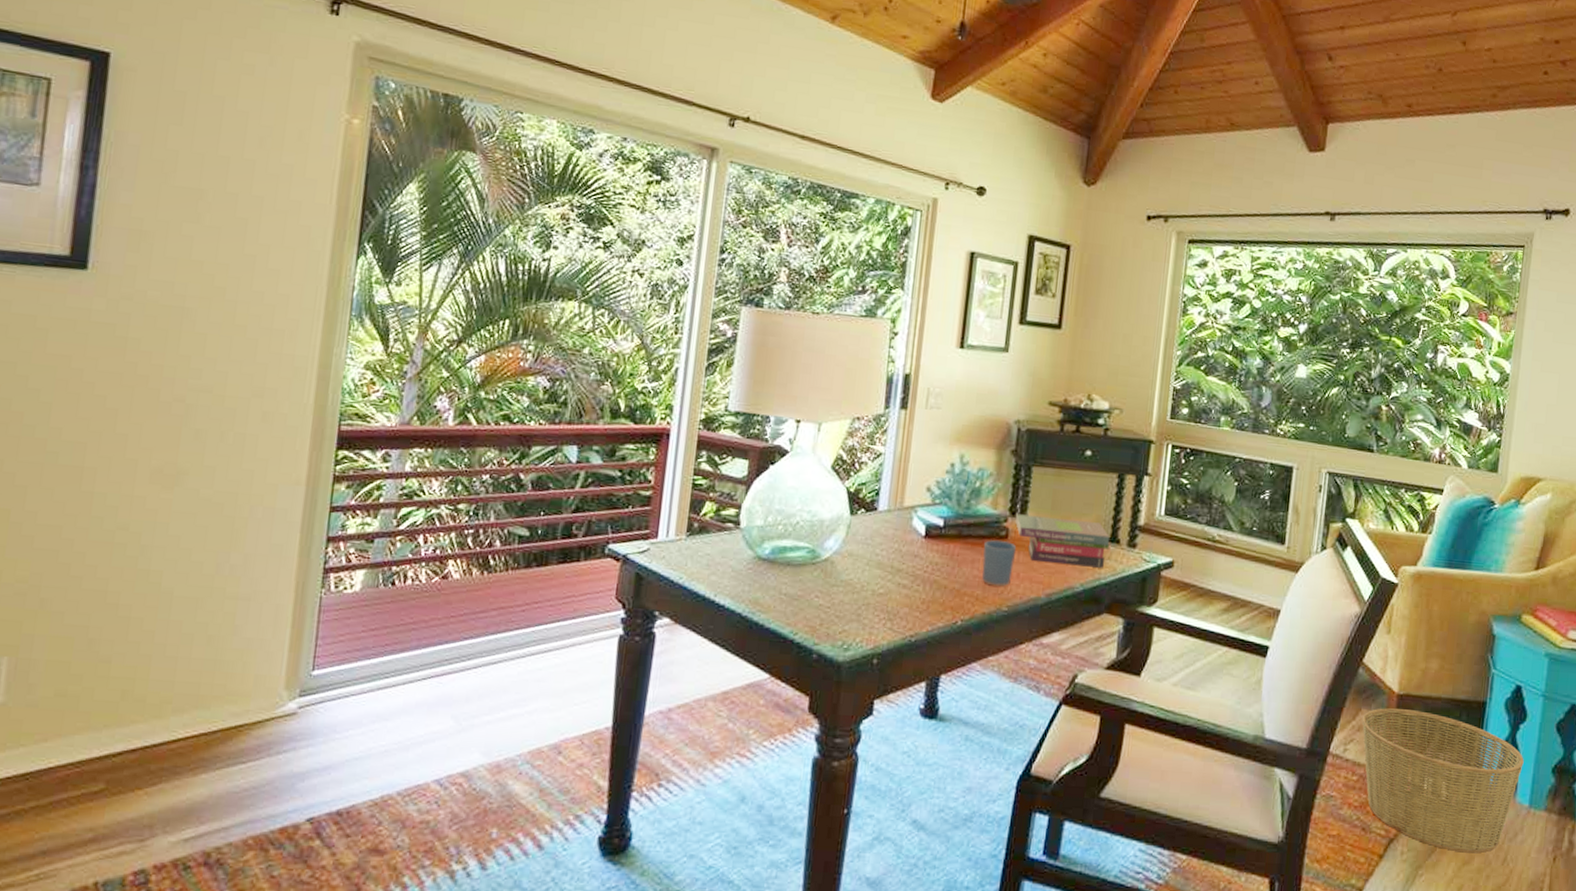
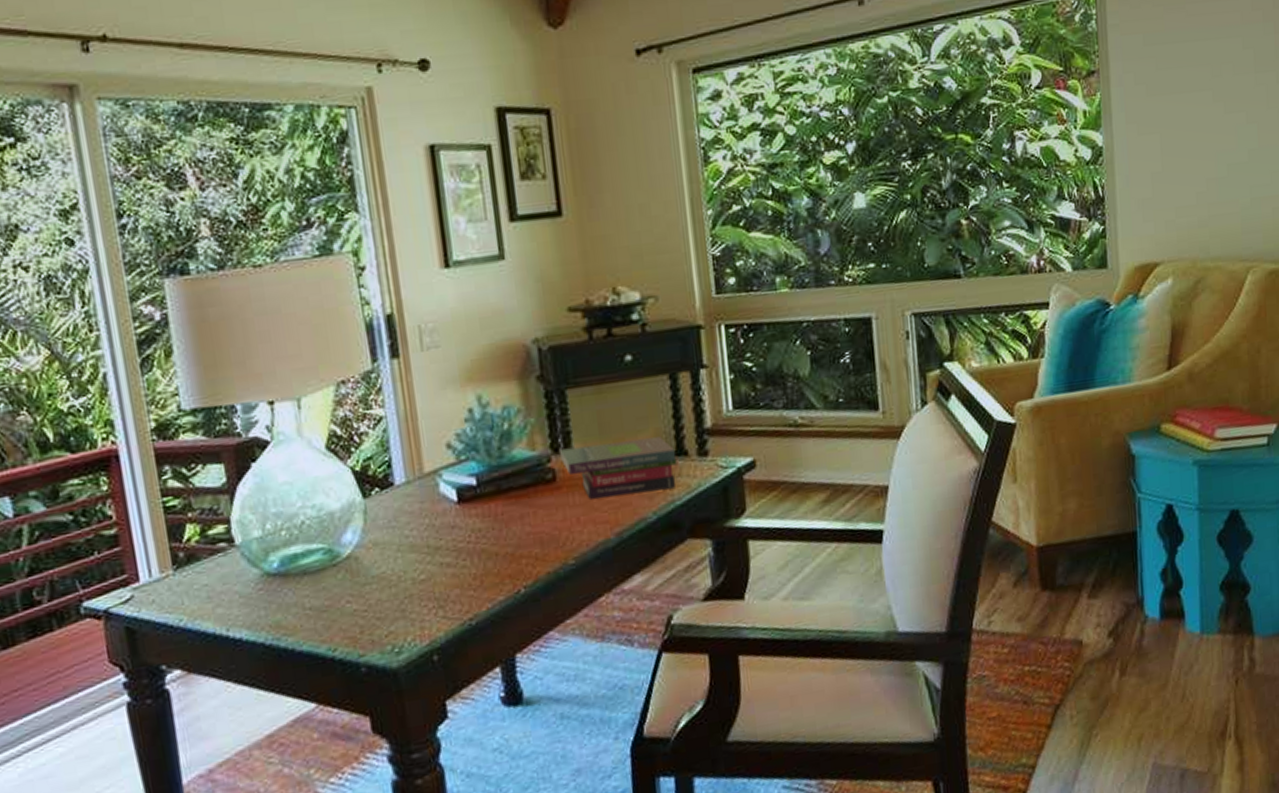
mug: present [982,539,1017,587] -> none [530,484,571,540]
basket: present [1361,708,1524,854] -> none [1002,558,1188,702]

